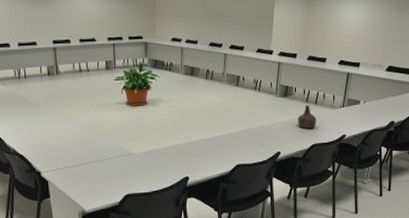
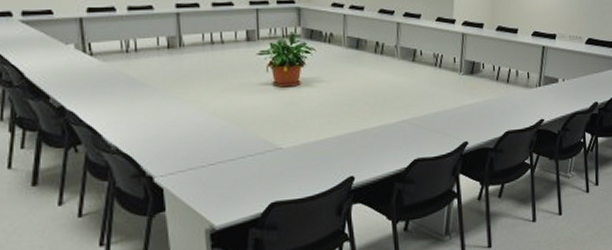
bottle: present [298,104,317,129] -> none [487,83,510,113]

